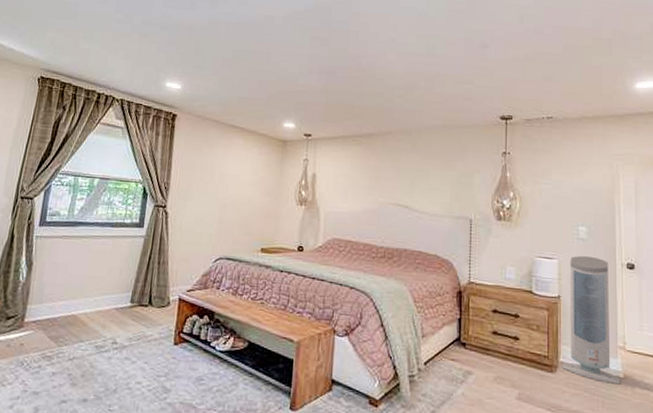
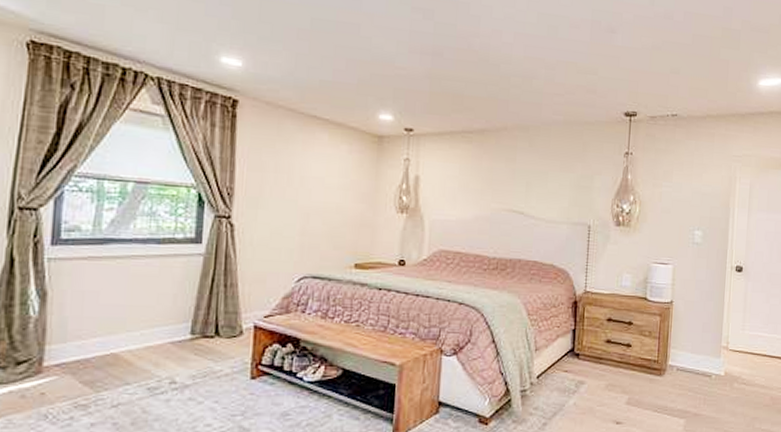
air purifier: present [561,255,621,385] -> none [669,260,722,382]

